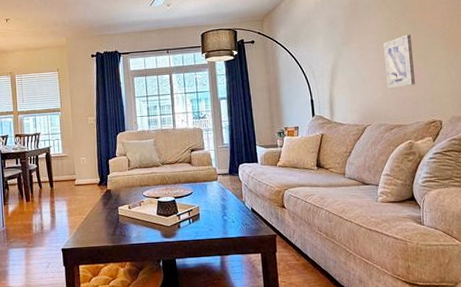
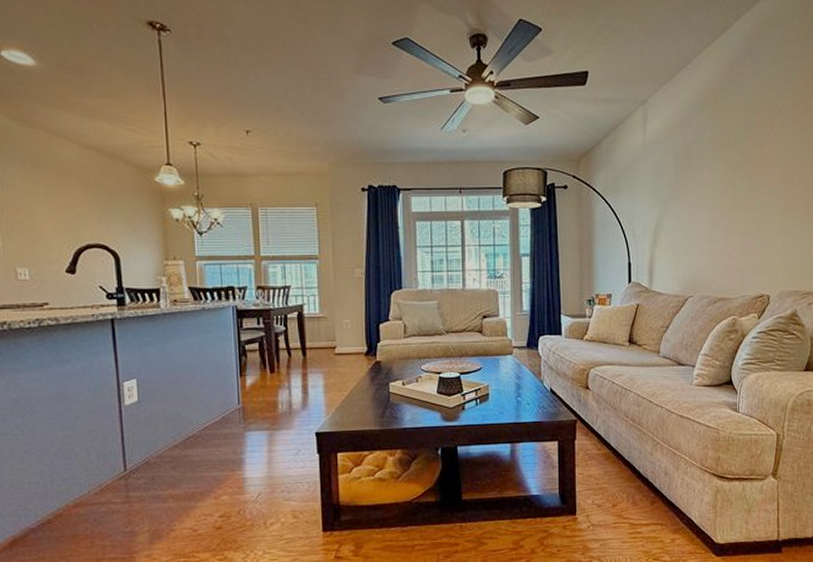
wall art: present [383,34,415,89] -> none [715,192,747,255]

